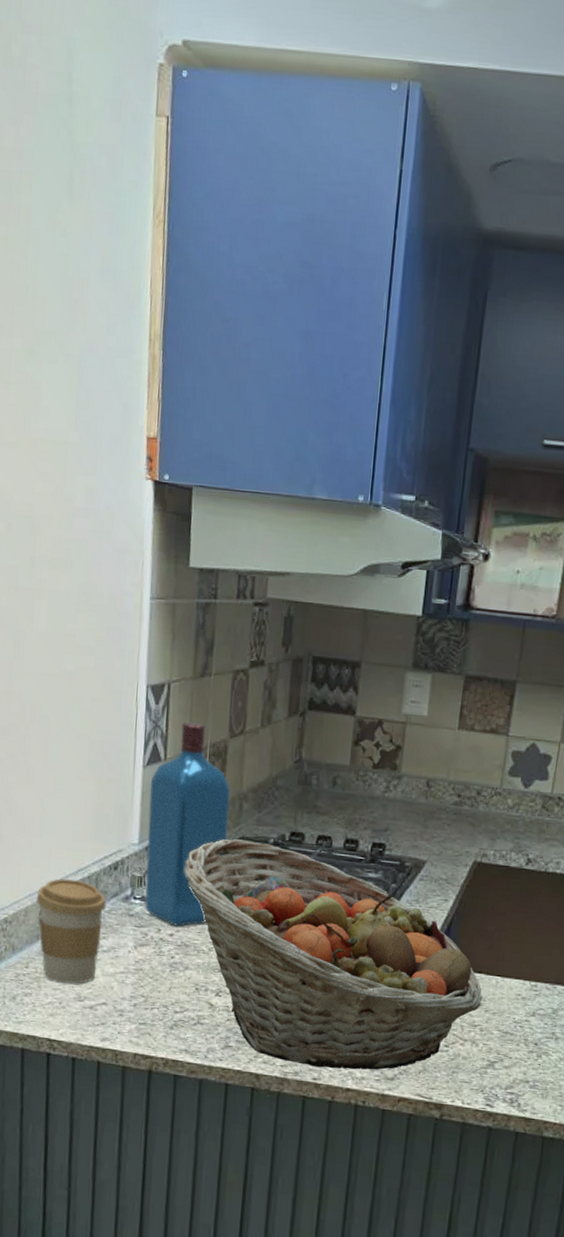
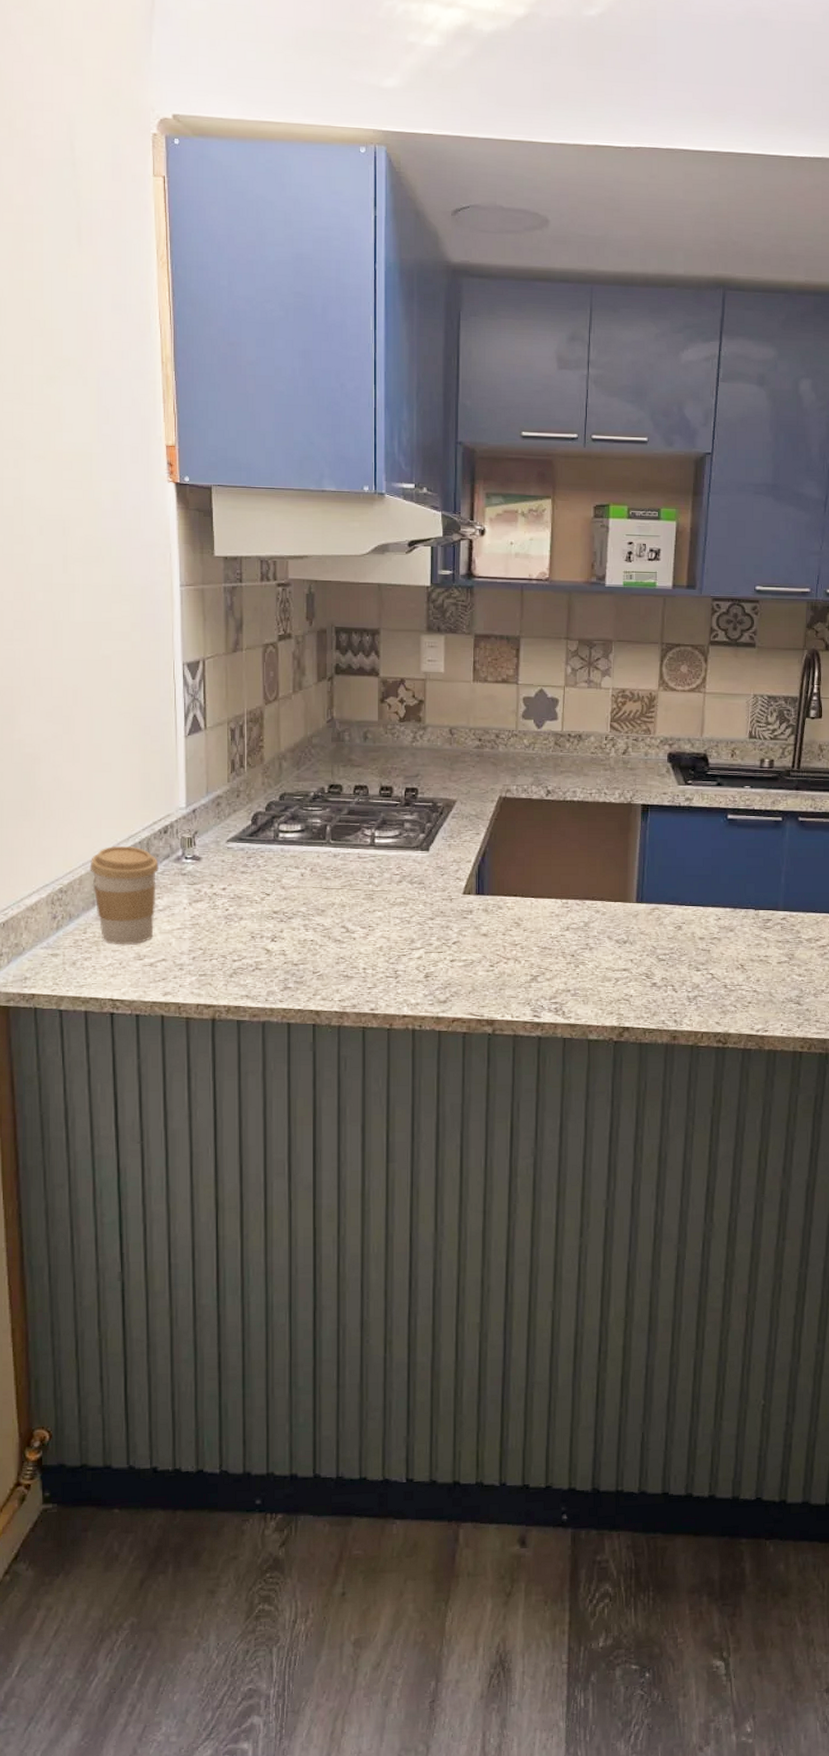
liquor: present [144,721,230,927] -> none [193,693,270,880]
fruit basket: present [184,839,482,1070] -> none [232,796,519,999]

